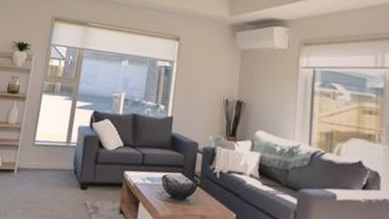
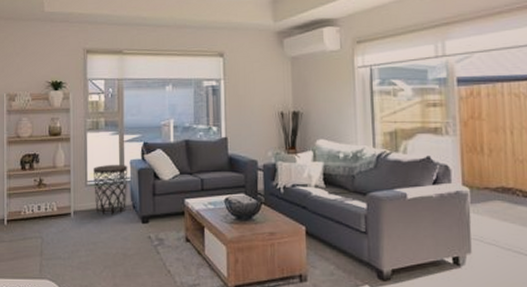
side table: none [38,127,76,177] -> present [94,164,128,214]

